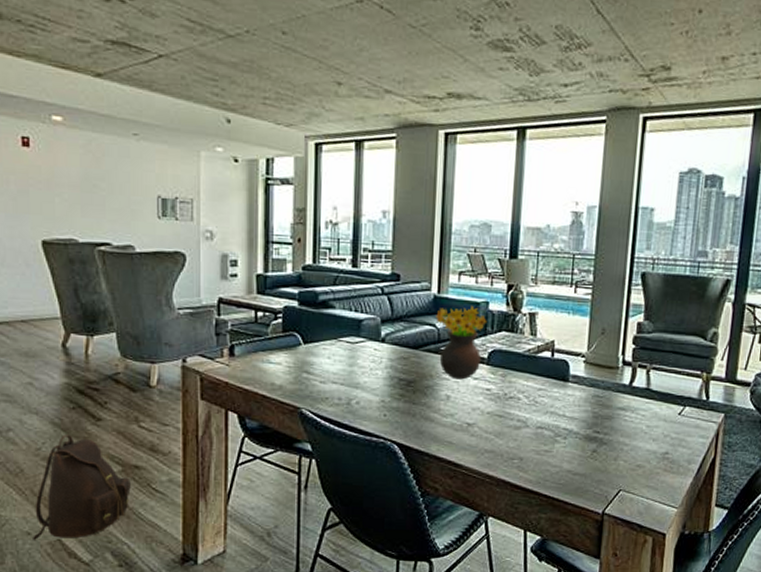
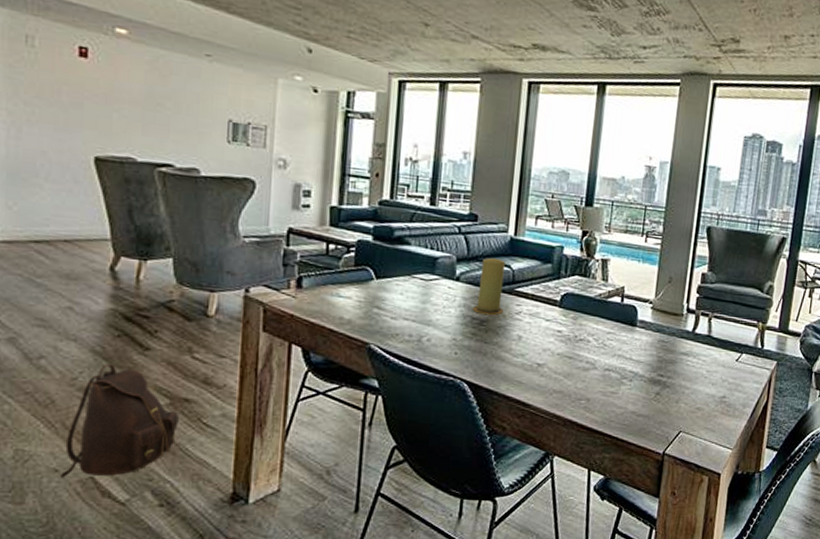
candle: none [400,318,430,375] -> present [473,258,505,315]
flower arrangement: present [436,305,487,380] -> none [511,249,561,321]

